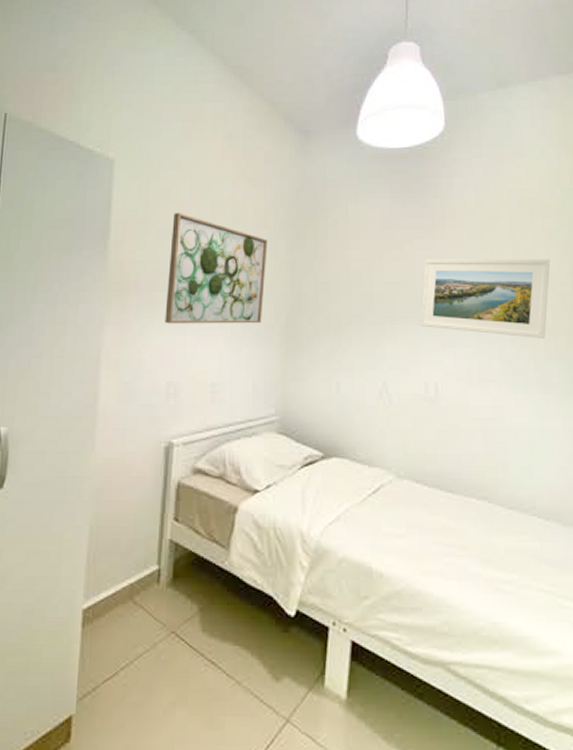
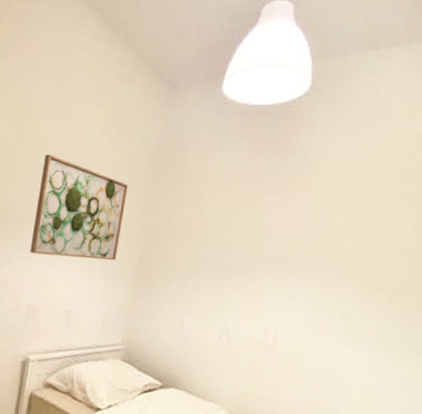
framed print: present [420,259,551,338] -> none [265,214,405,299]

